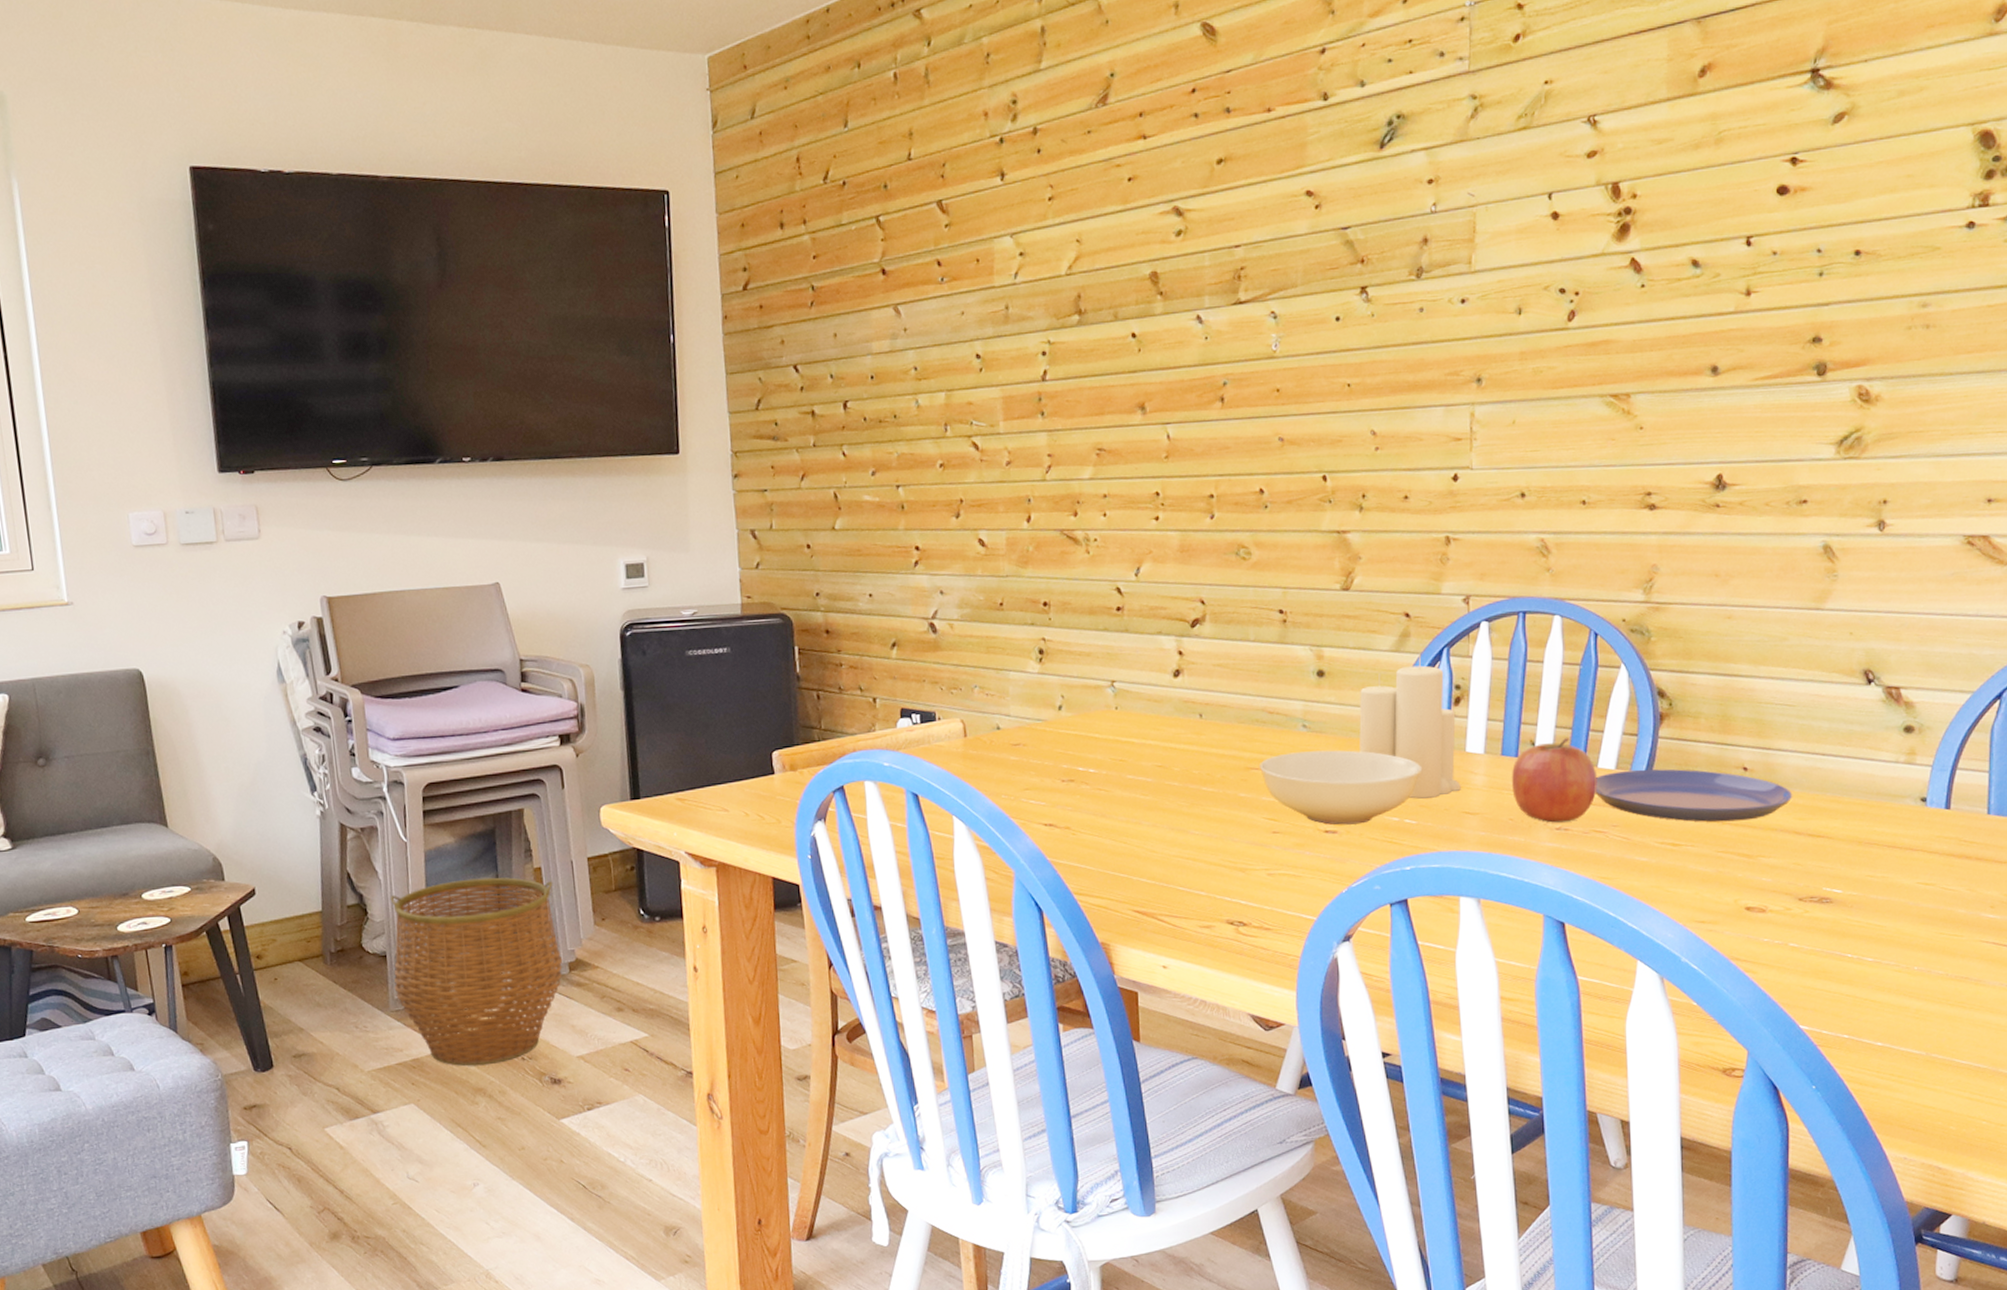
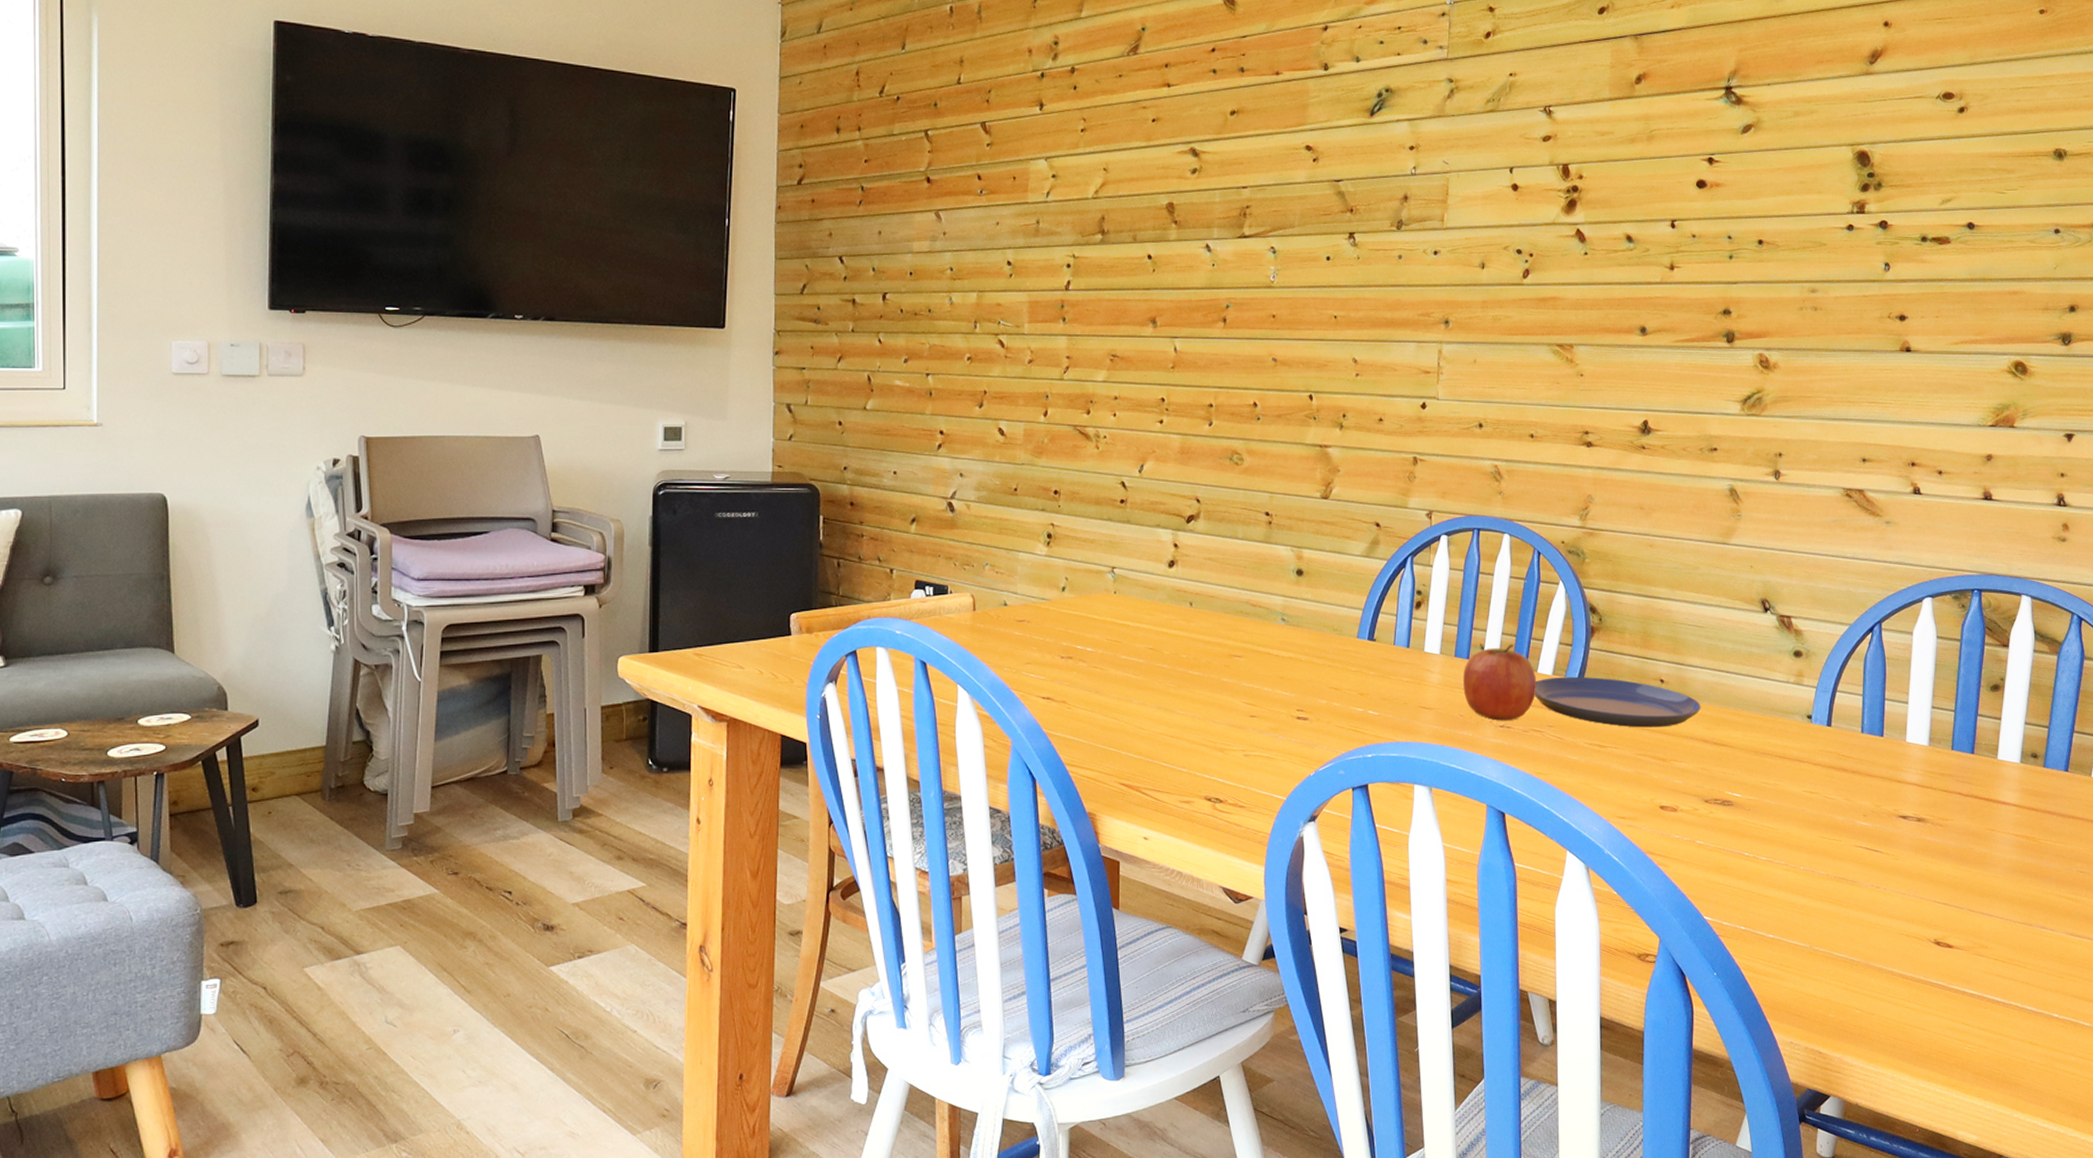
basket: present [389,877,563,1066] -> none [392,721,567,909]
bowl: present [1260,750,1423,825] -> none [1242,643,1386,713]
candle: present [1359,653,1461,799] -> none [1331,560,1419,692]

